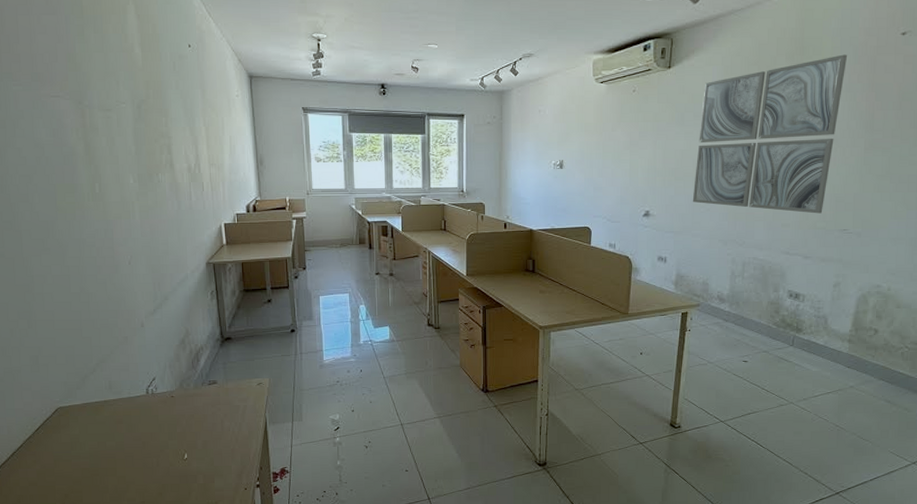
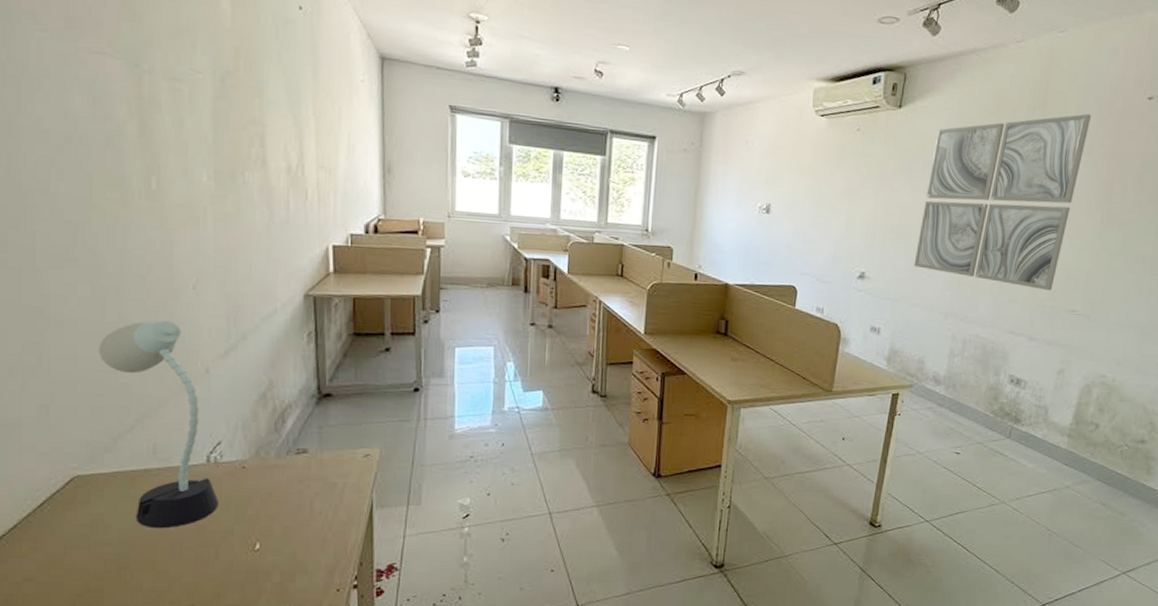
desk lamp: none [68,290,157,445] -> present [98,320,219,529]

